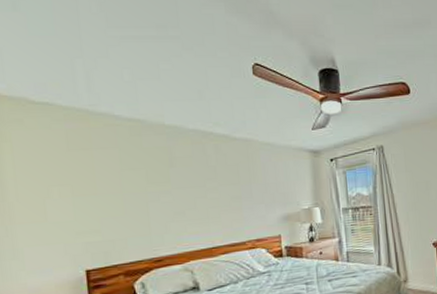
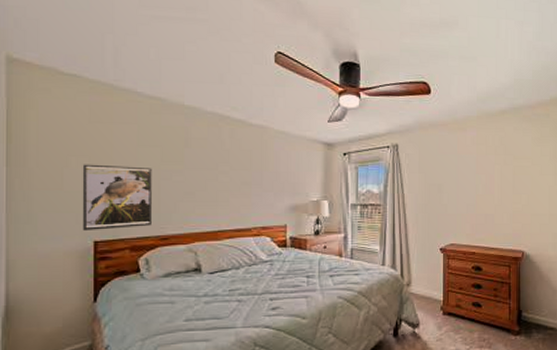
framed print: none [65,191,144,262] -> present [82,164,152,232]

